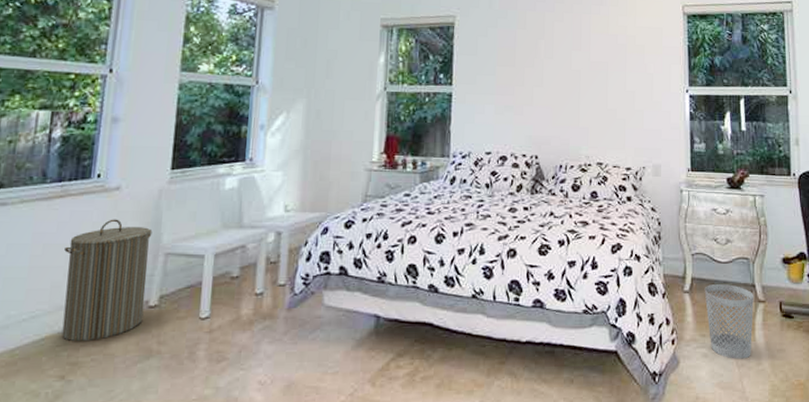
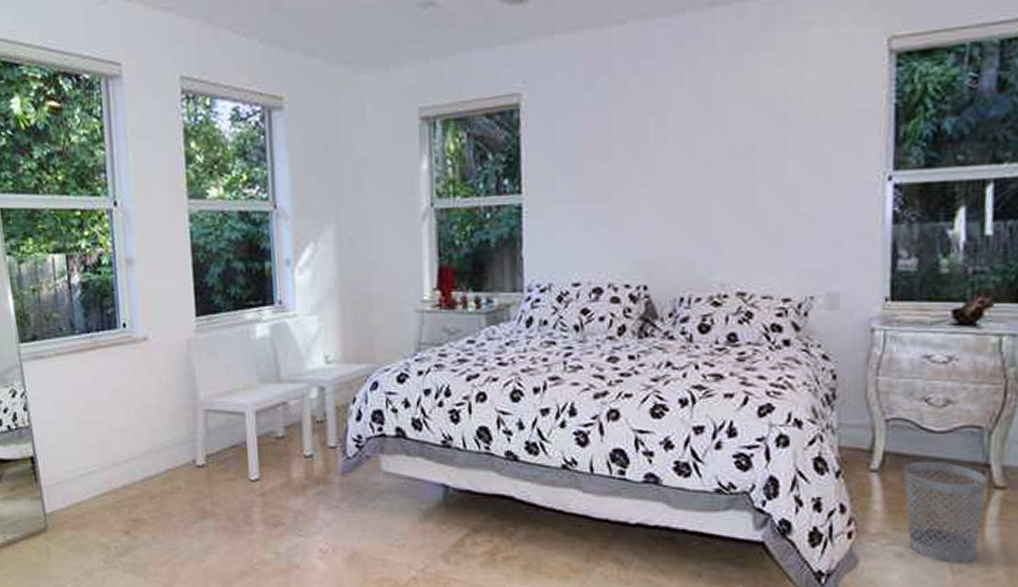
laundry hamper: present [61,219,153,342] -> none [106,372,193,499]

